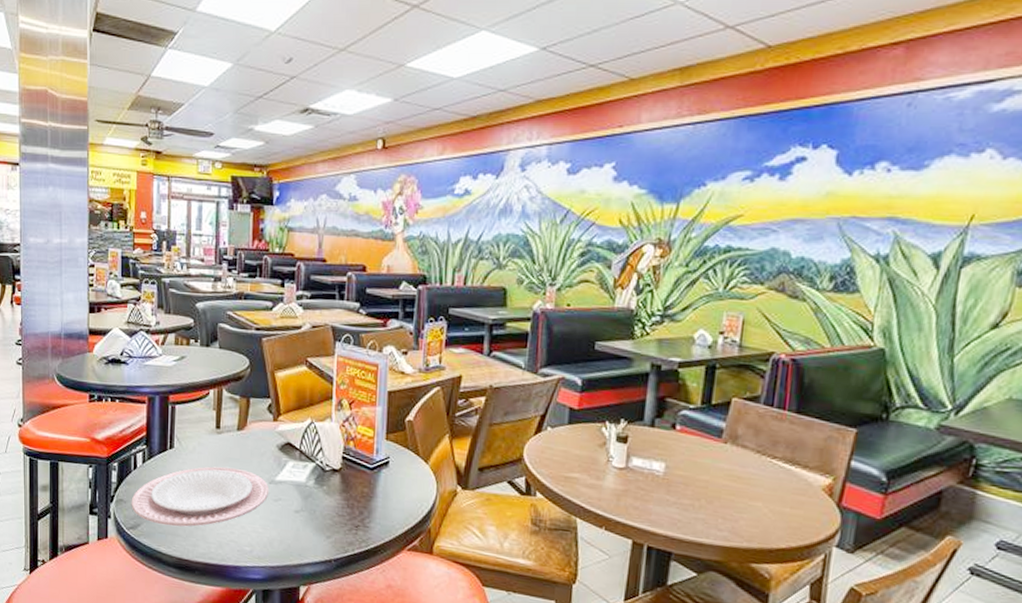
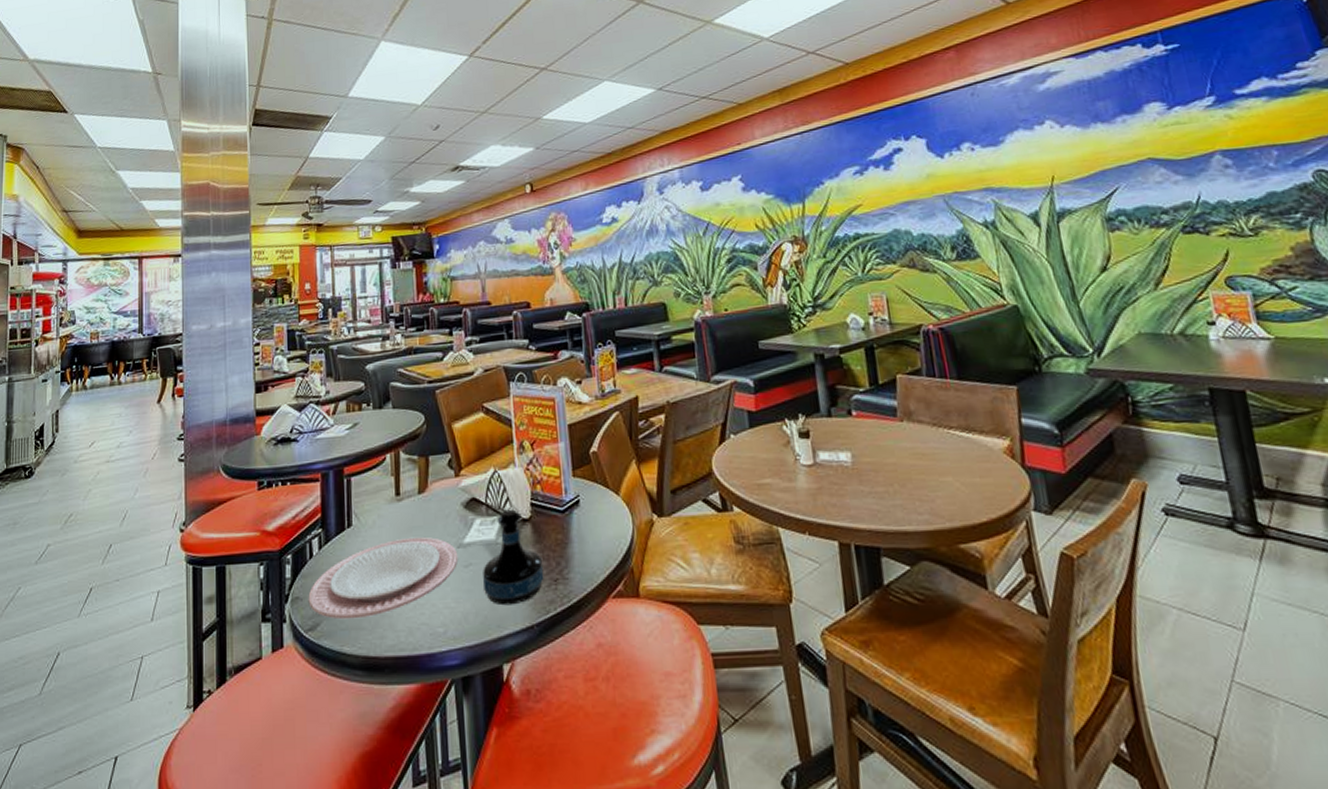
tequila bottle: none [290,458,347,540] -> present [483,509,544,606]

